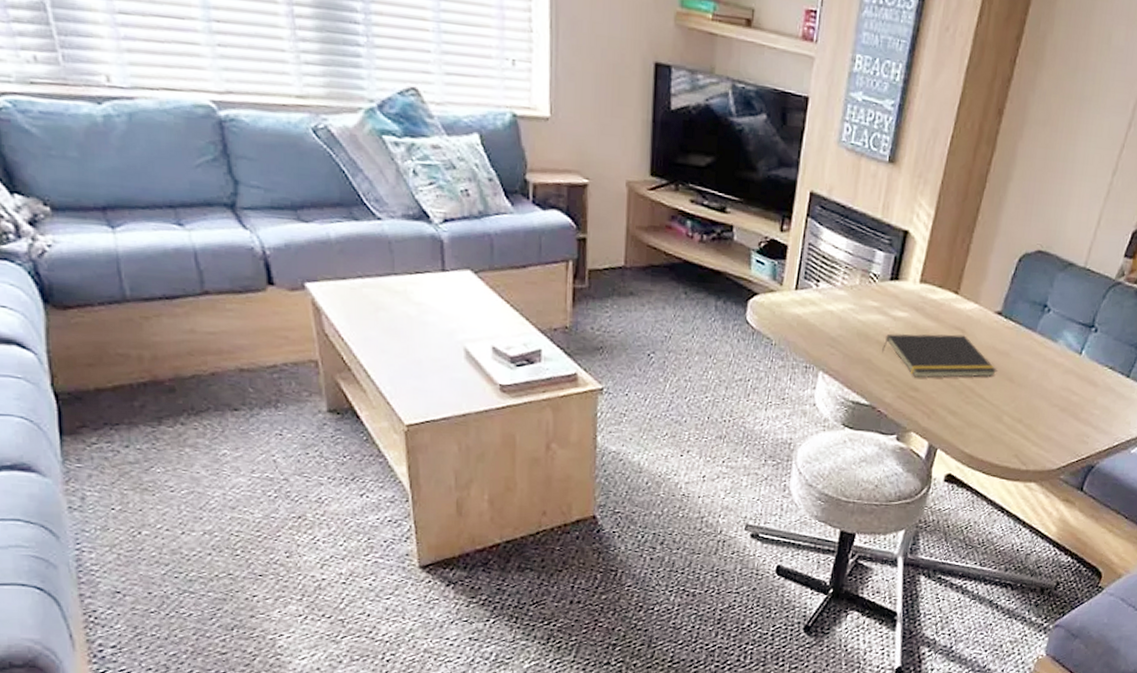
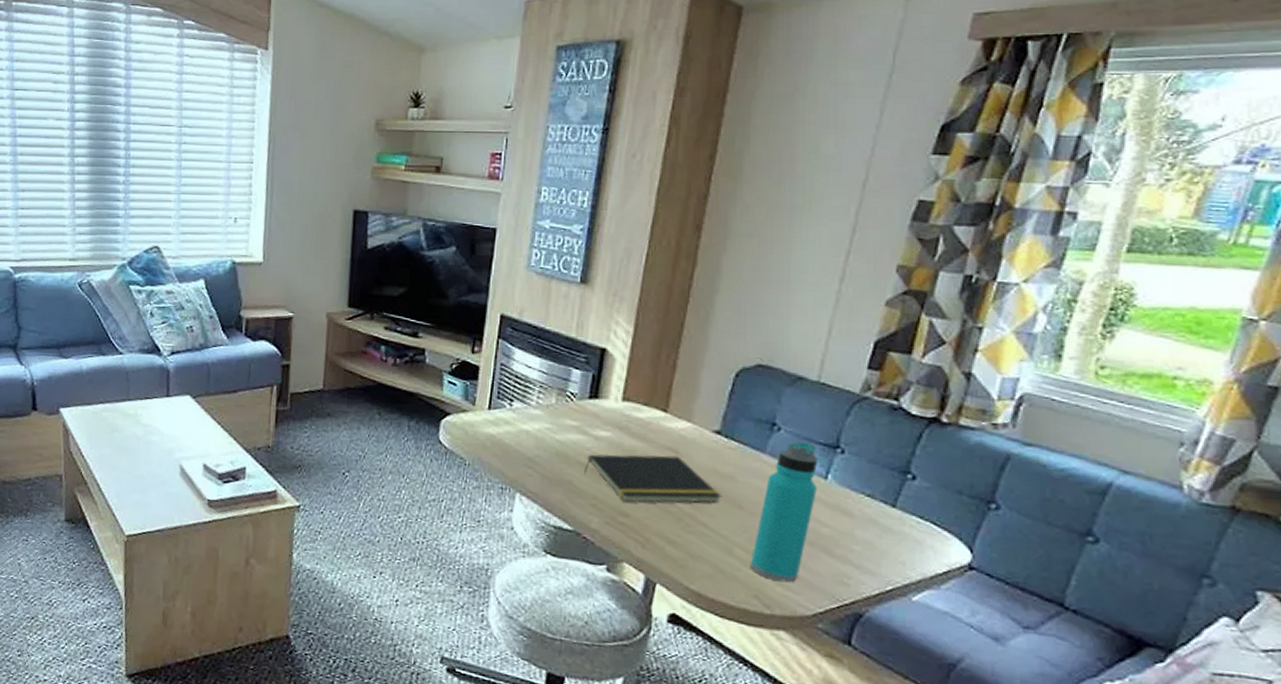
water bottle: none [1014,321,1077,443] -> present [750,441,819,583]

